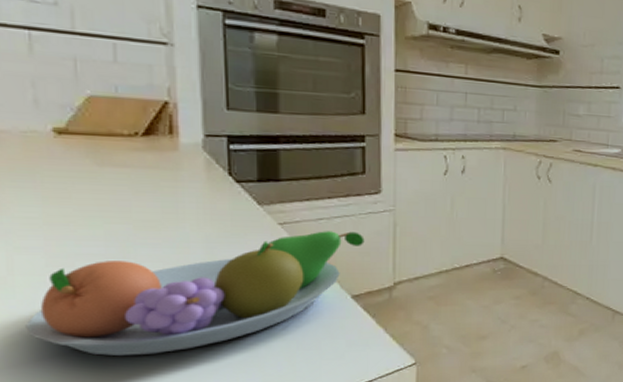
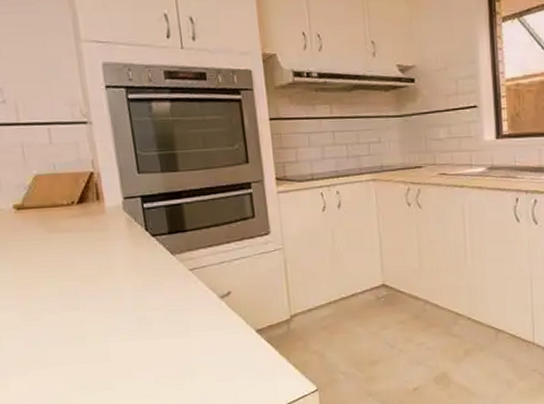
fruit bowl: present [25,231,365,357] -> none [12,271,261,394]

